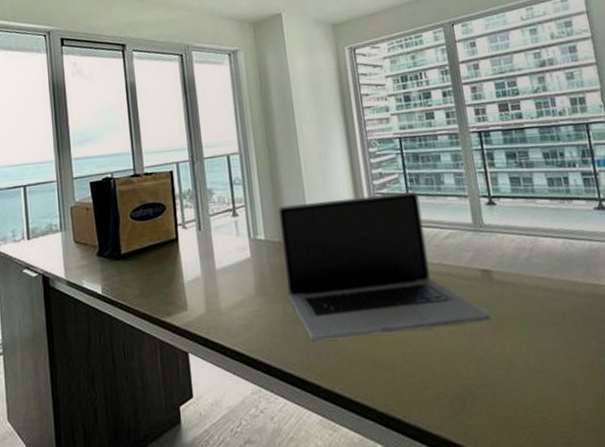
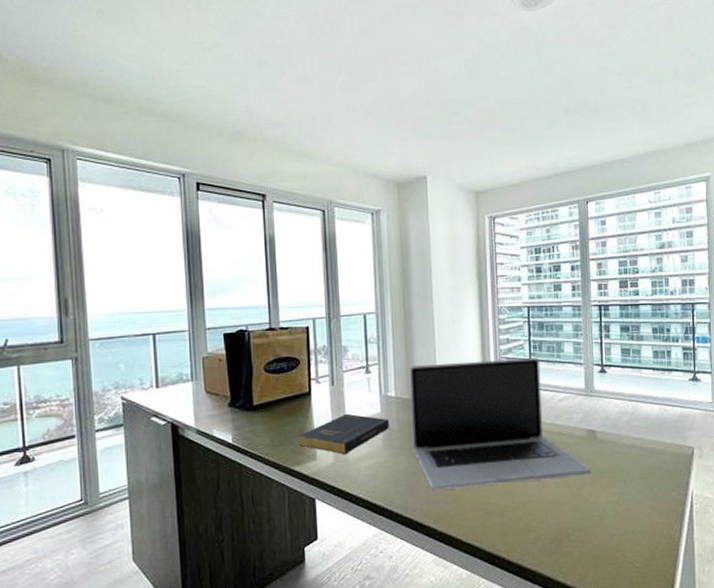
book: none [168,259,261,303] -> present [298,413,389,454]

